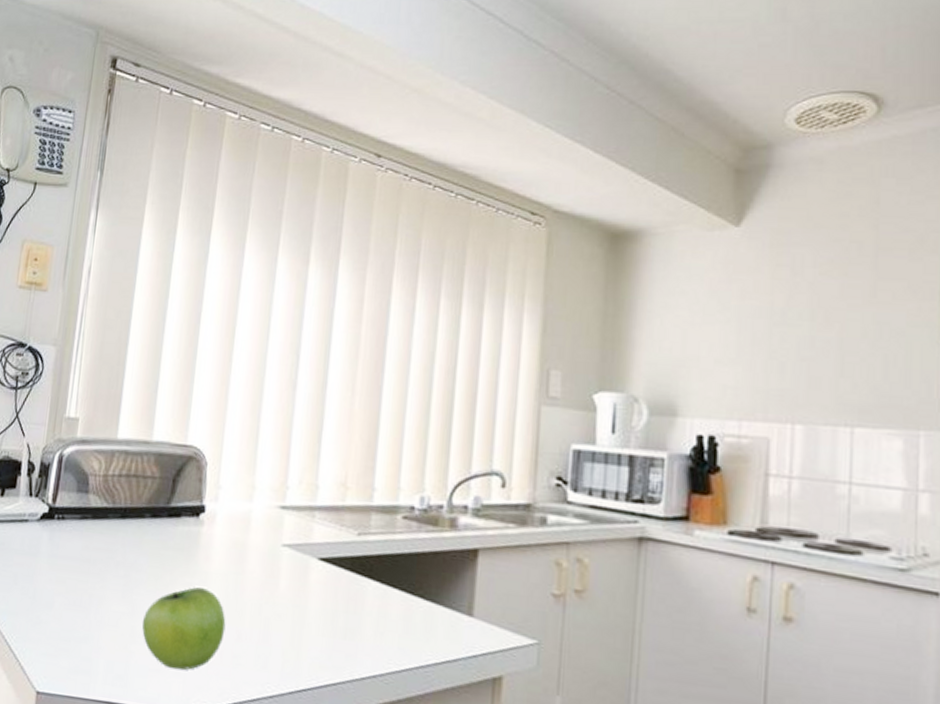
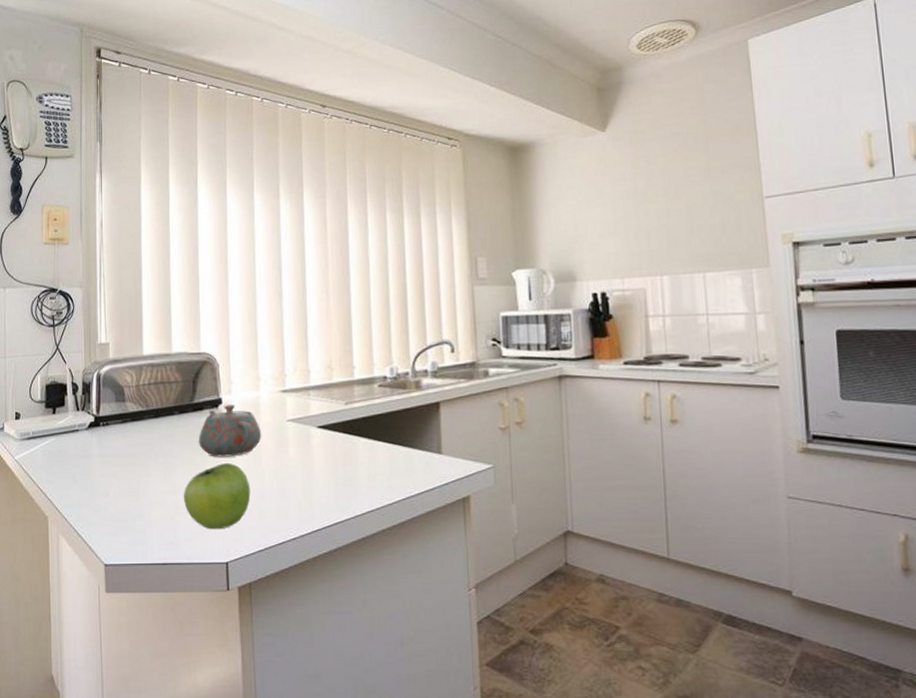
teapot: none [169,514,249,581] -> present [198,405,262,457]

